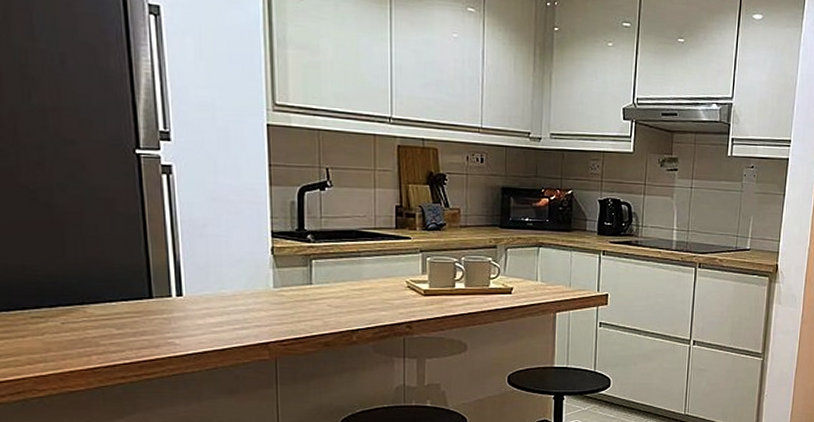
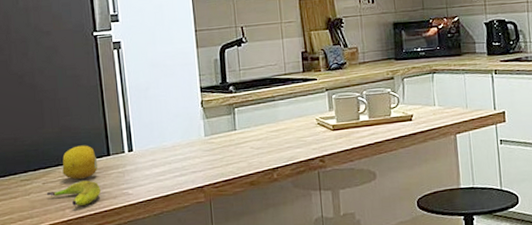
banana: none [66,324,139,352] -> present [46,180,101,206]
fruit: none [88,283,137,323] -> present [62,145,98,180]

